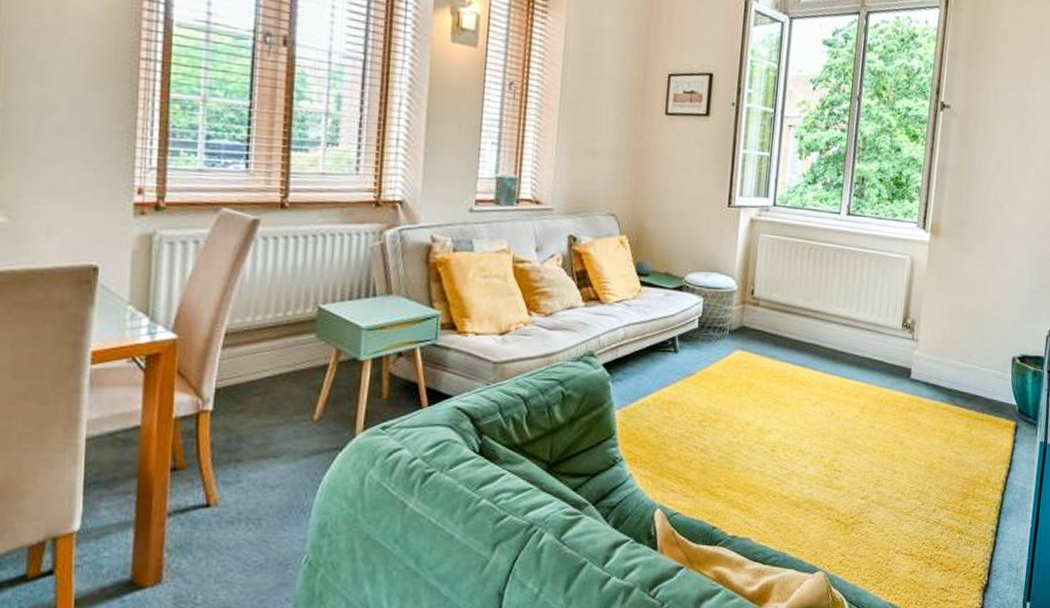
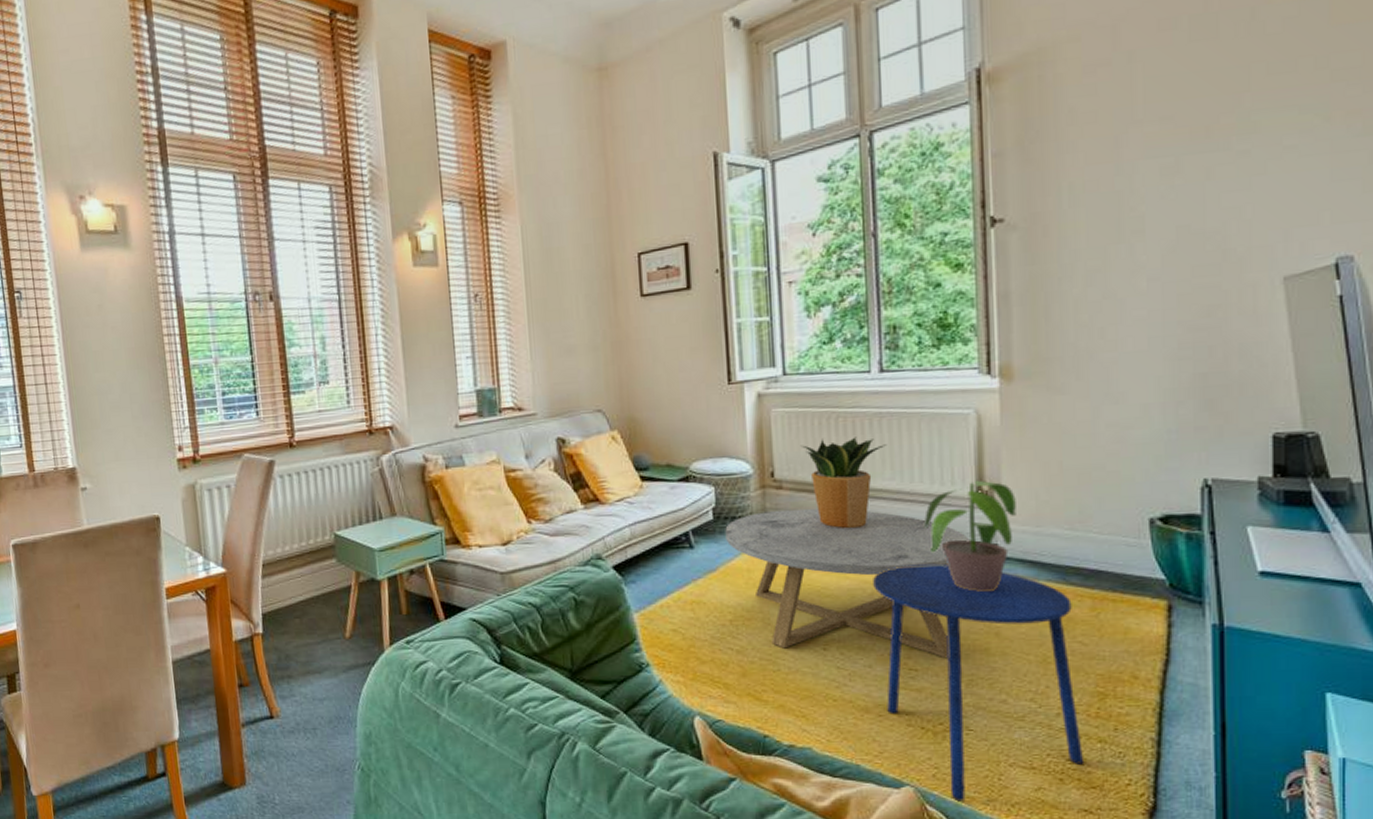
coffee table: none [706,324,893,462] -> present [725,508,970,659]
potted plant: none [778,266,845,347] -> present [800,437,888,529]
side table: none [813,381,955,584] -> present [873,564,1085,802]
potted plant: none [861,314,929,408] -> present [923,480,1016,593]

